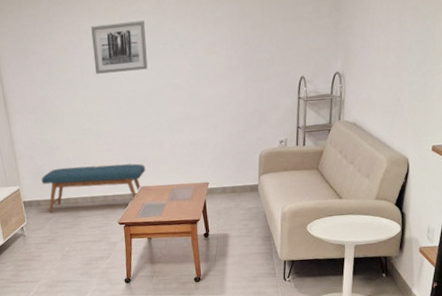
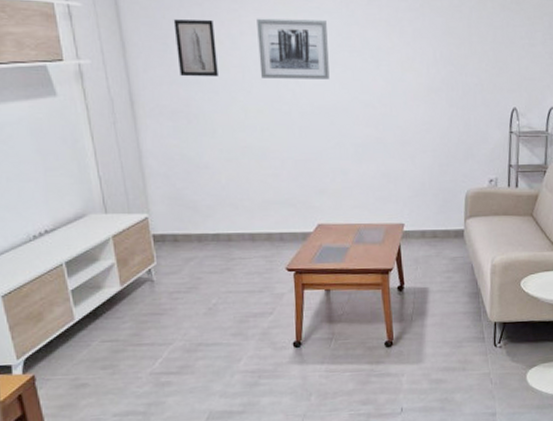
wall art: none [31,31,64,80] -> present [173,19,218,77]
bench: present [41,163,145,213] -> none [180,193,324,251]

